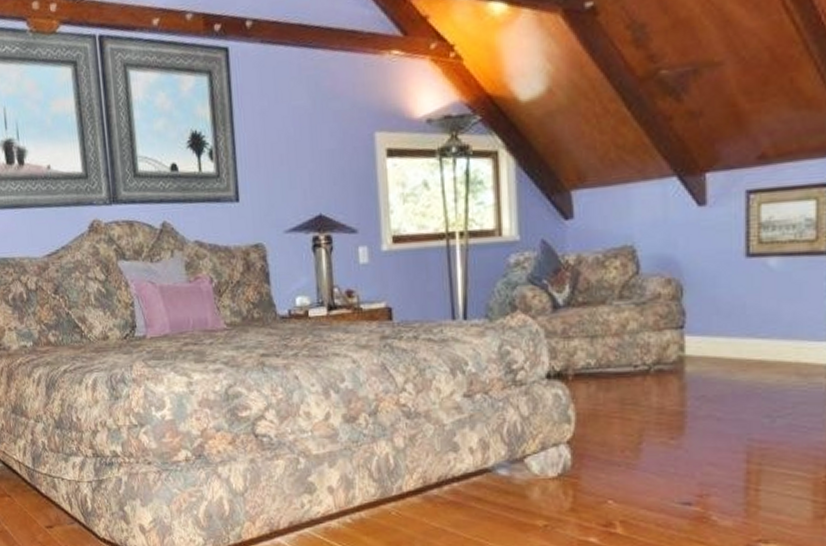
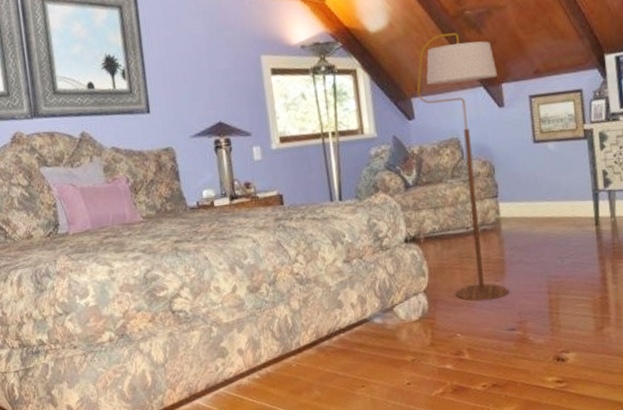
floor lamp: none [580,101,700,463] -> present [417,33,508,302]

